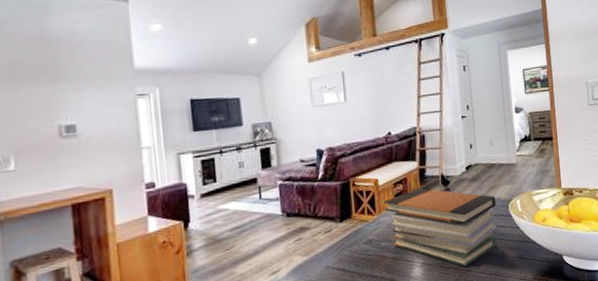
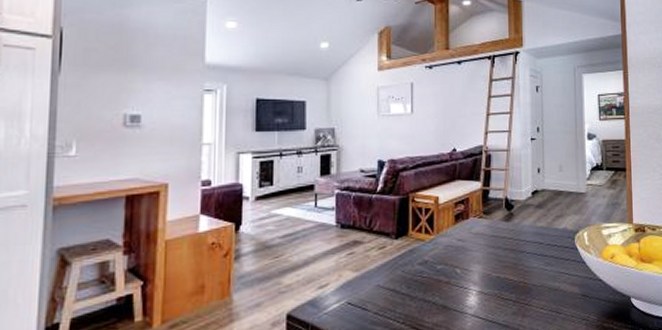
book stack: present [384,188,497,267] -> none [443,210,562,300]

